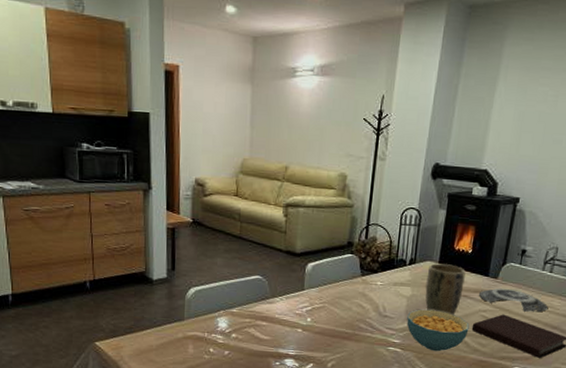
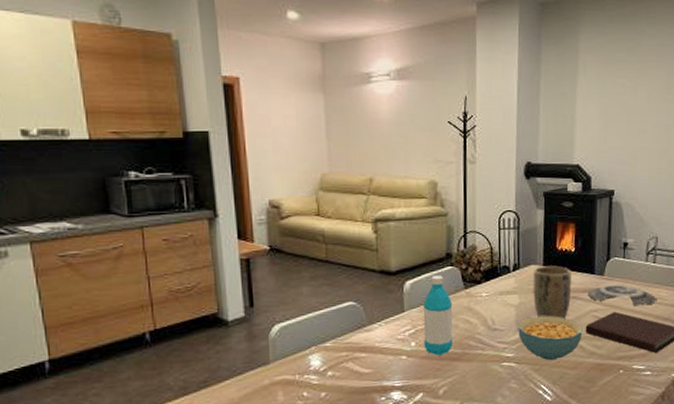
water bottle: none [318,261,349,333] -> present [422,275,453,356]

